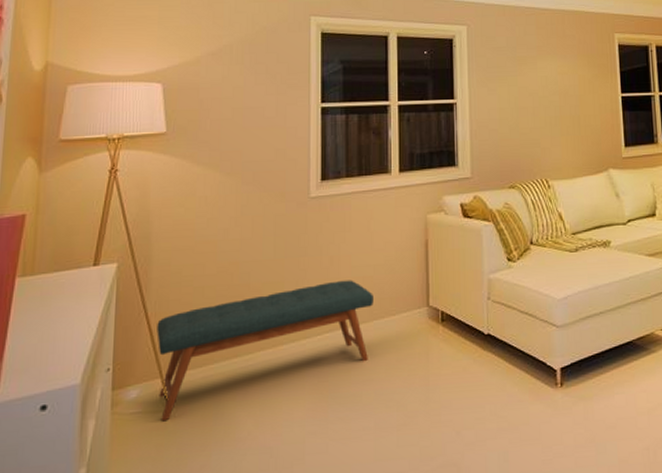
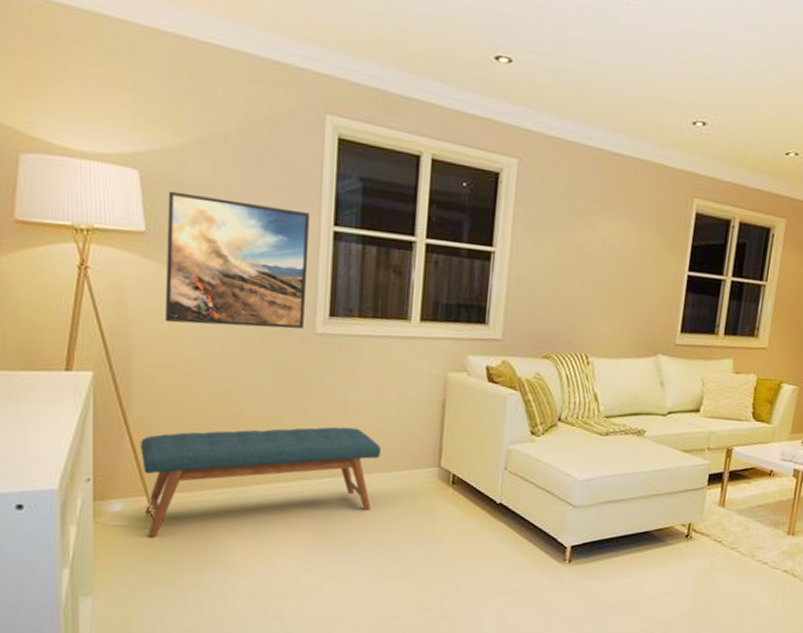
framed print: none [181,95,302,208] -> present [166,191,311,329]

